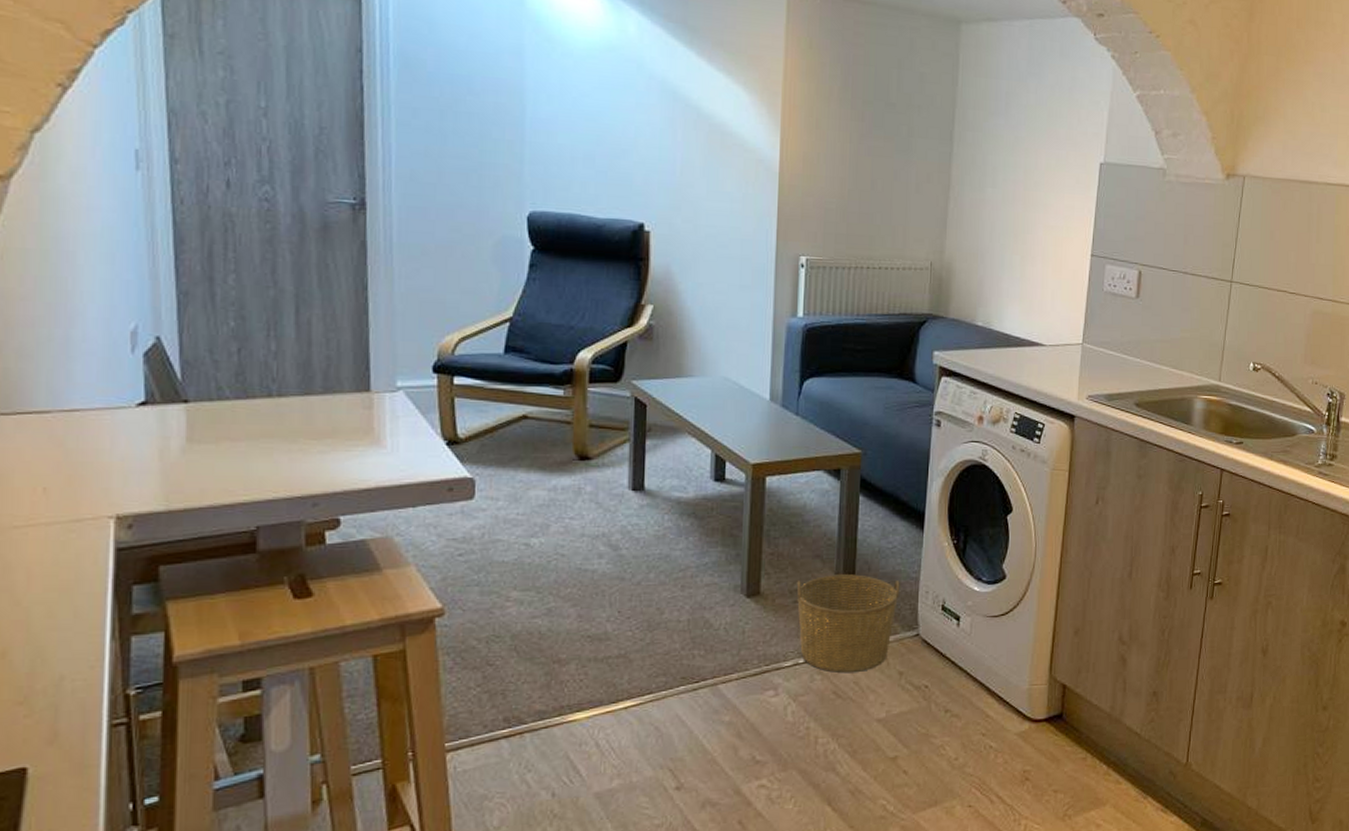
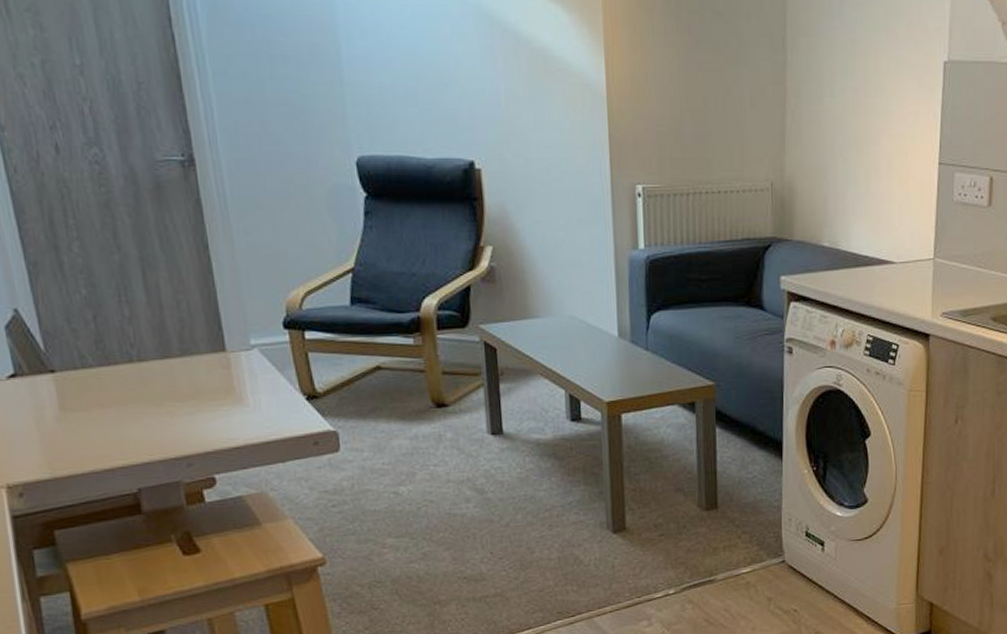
basket: present [796,574,900,673] -> none [660,506,763,601]

